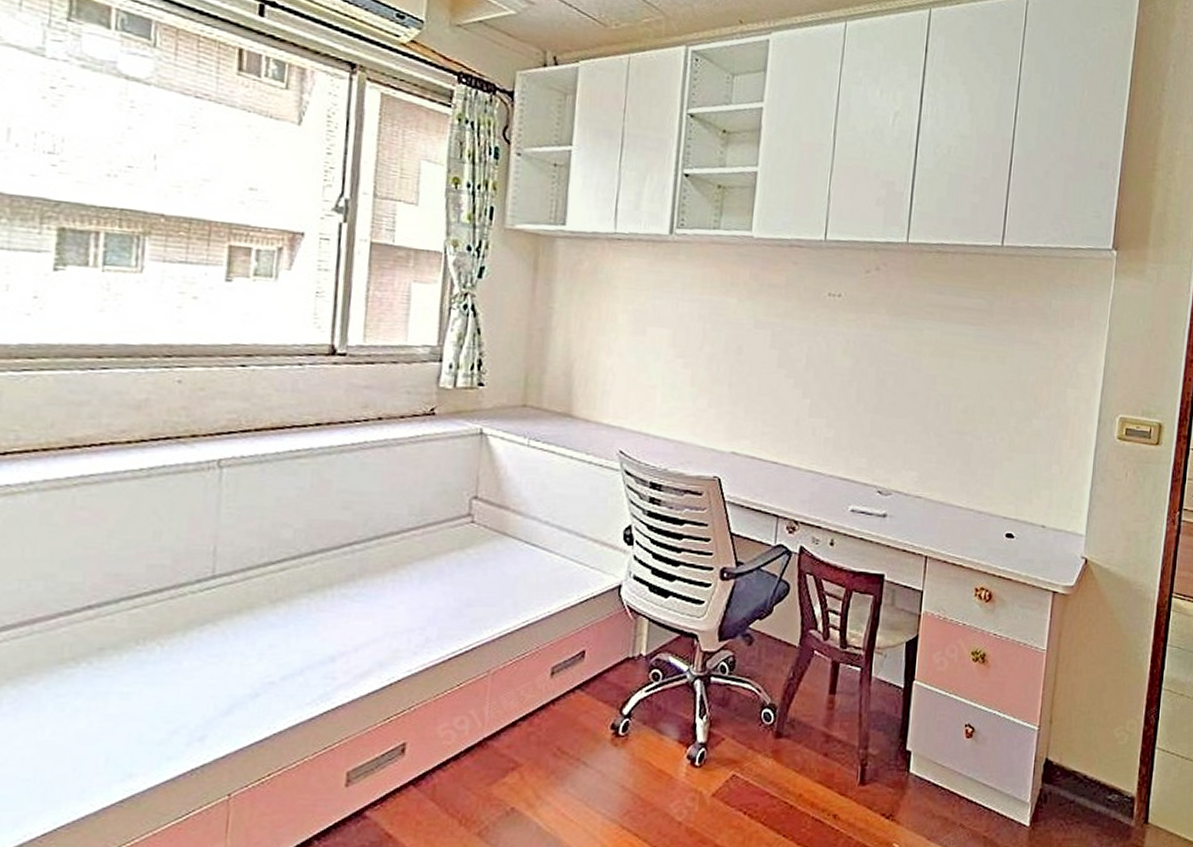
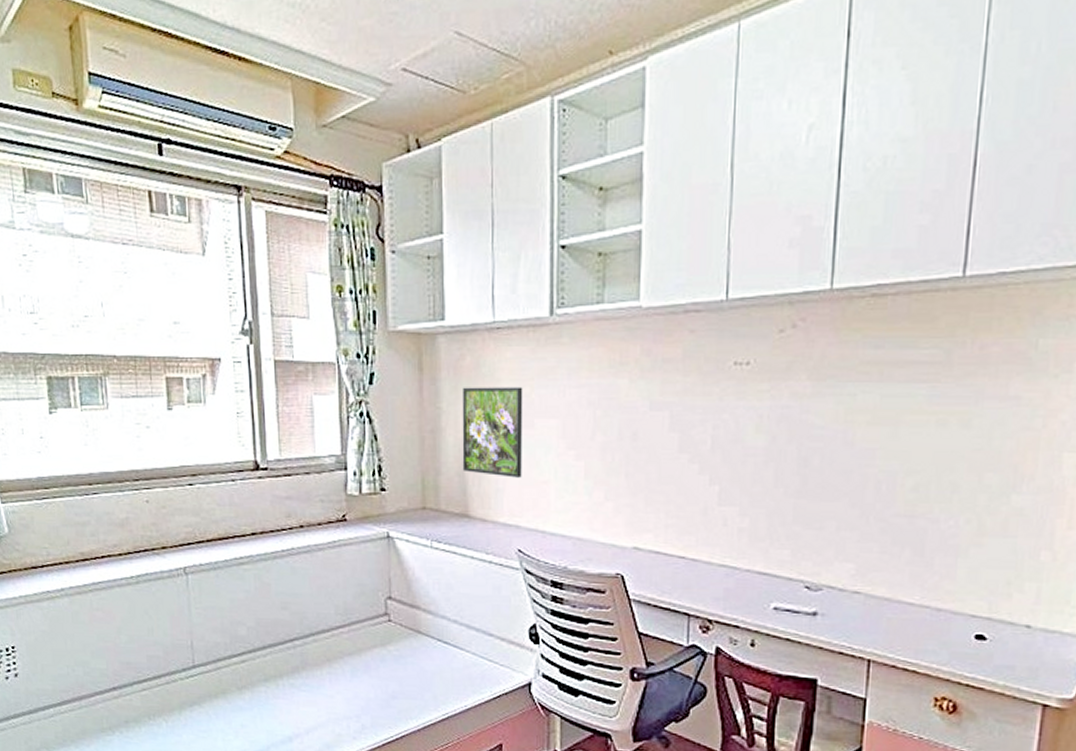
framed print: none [569,290,638,381] -> present [462,387,523,478]

